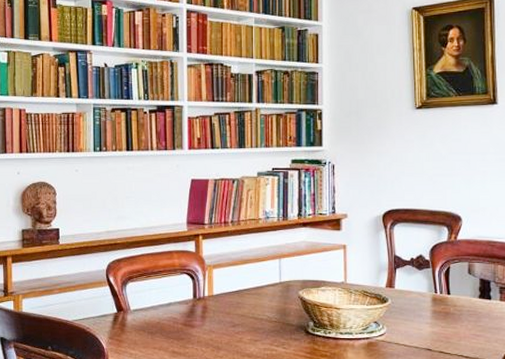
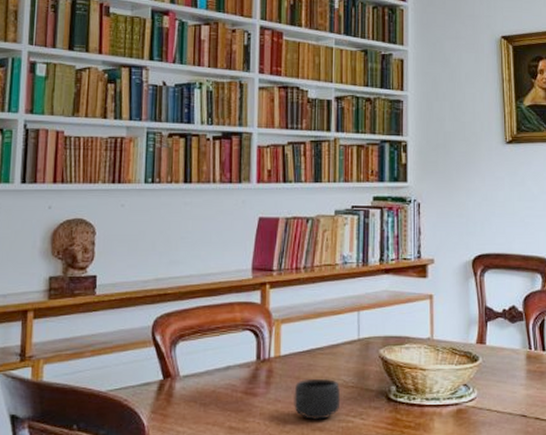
mug: none [226,314,266,348] -> present [294,378,341,420]

